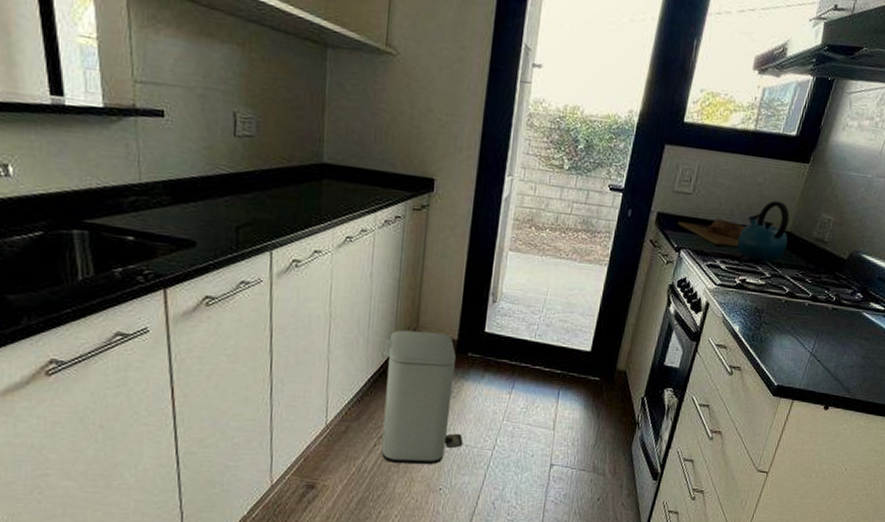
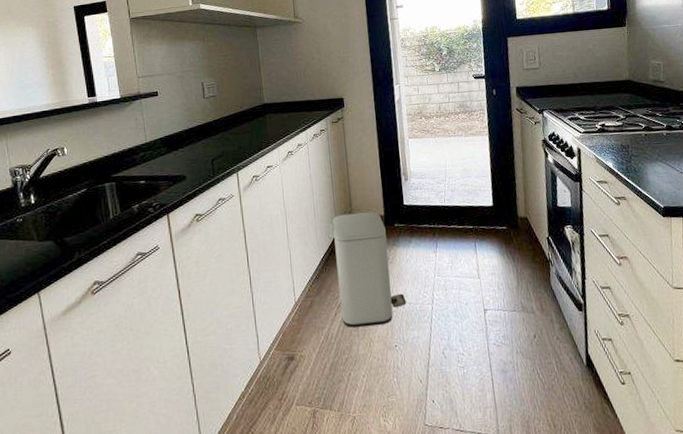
cutting board: present [677,219,746,249] -> none [534,81,591,103]
kettle: present [736,200,790,263] -> none [587,59,631,108]

